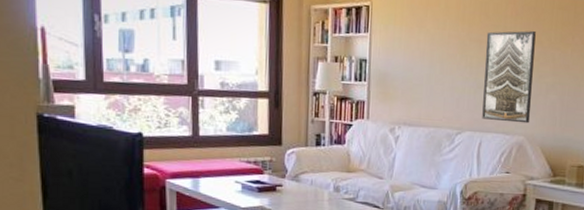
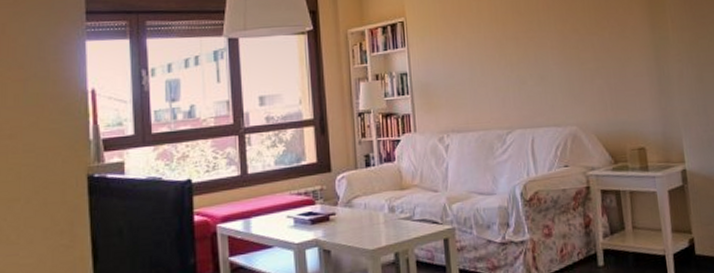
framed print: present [482,31,536,124] -> none [522,21,579,114]

